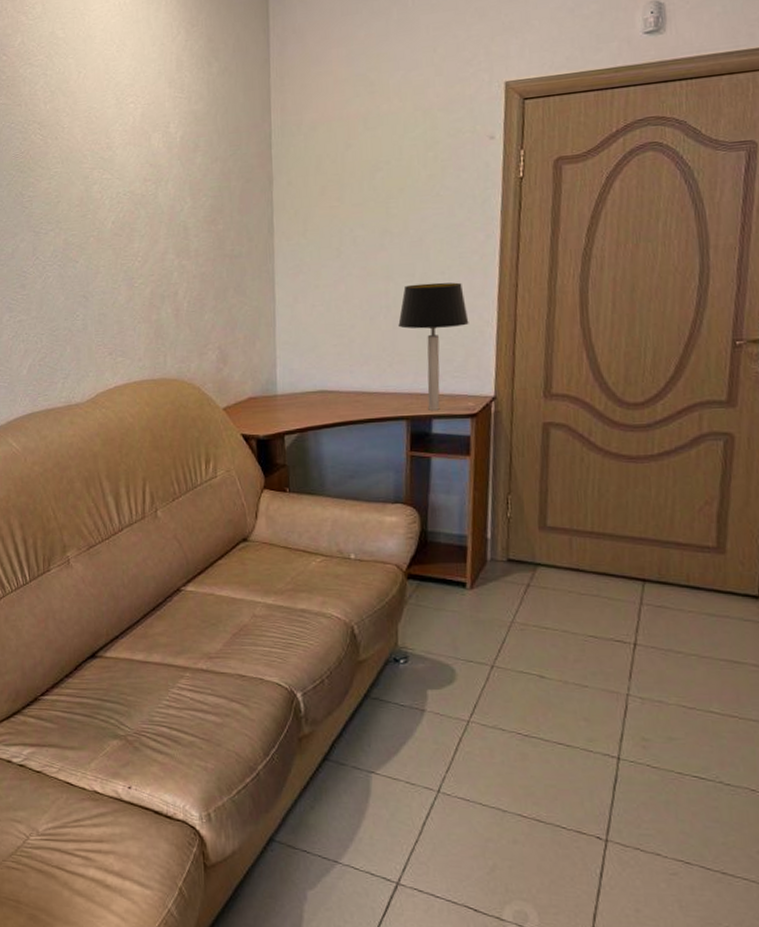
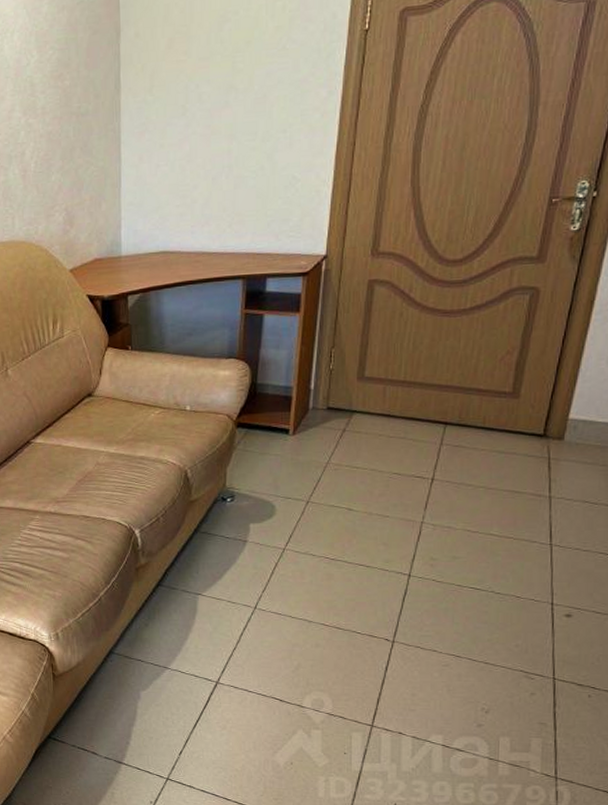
table lamp: present [398,282,469,411] -> none [239,141,306,270]

